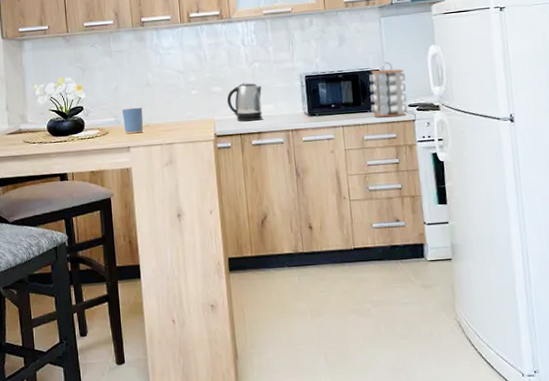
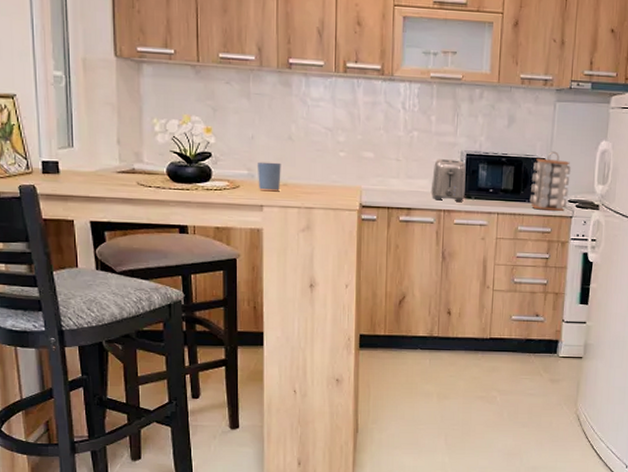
kettle: present [226,82,262,122] -> none [377,152,418,196]
toaster: none [277,82,309,122] -> present [430,159,466,203]

